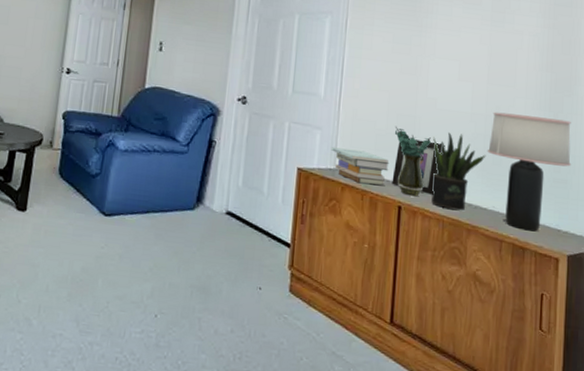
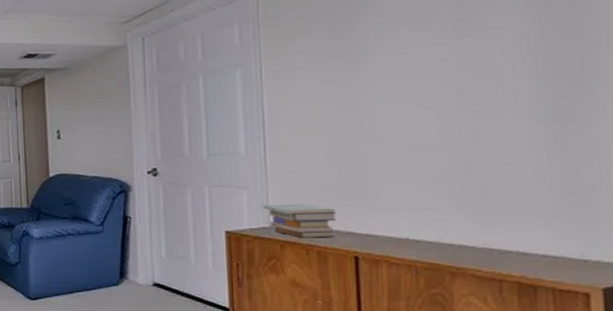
picture frame: present [392,139,445,195] -> none [342,182,408,240]
vase: present [394,126,431,197] -> none [338,171,388,244]
potted plant: present [431,132,486,211] -> none [390,167,467,253]
table lamp: present [487,111,572,232] -> none [466,129,597,266]

